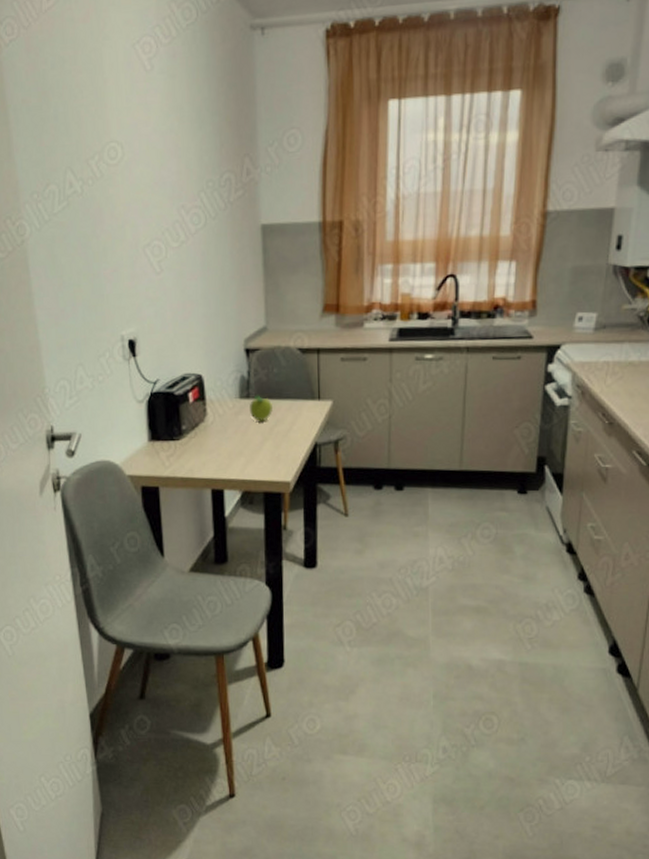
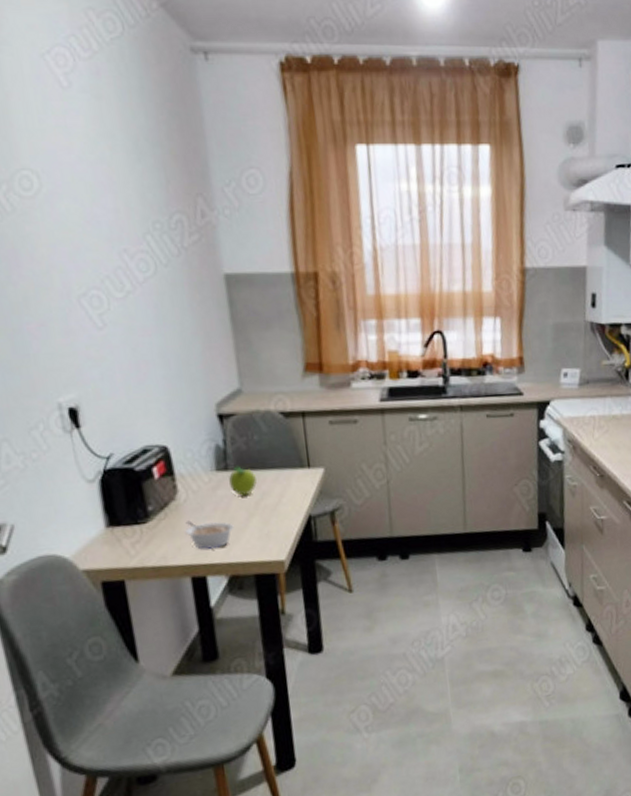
legume: none [210,440,250,466] -> present [185,520,234,549]

